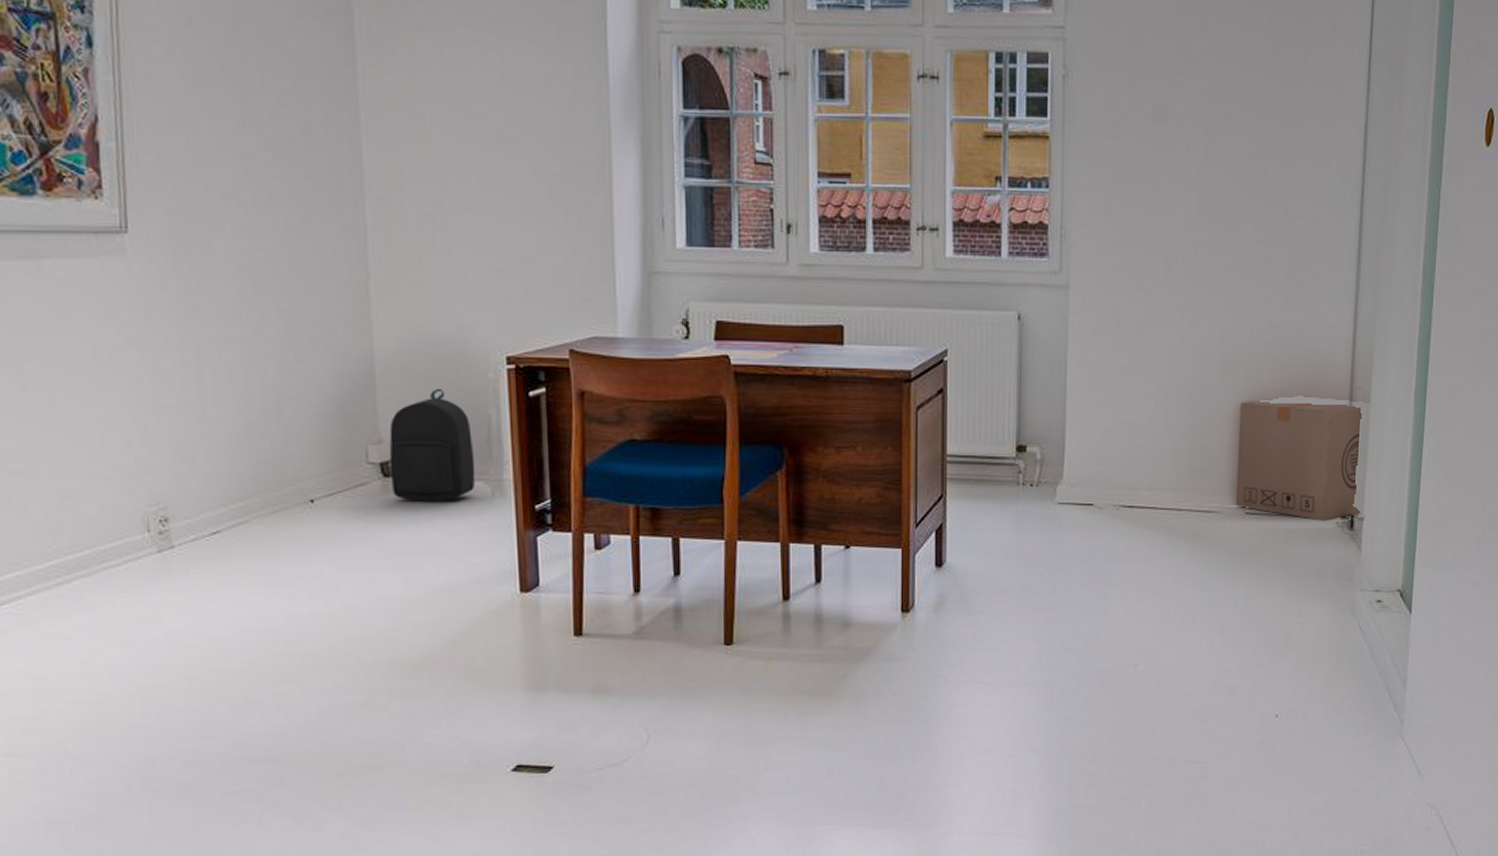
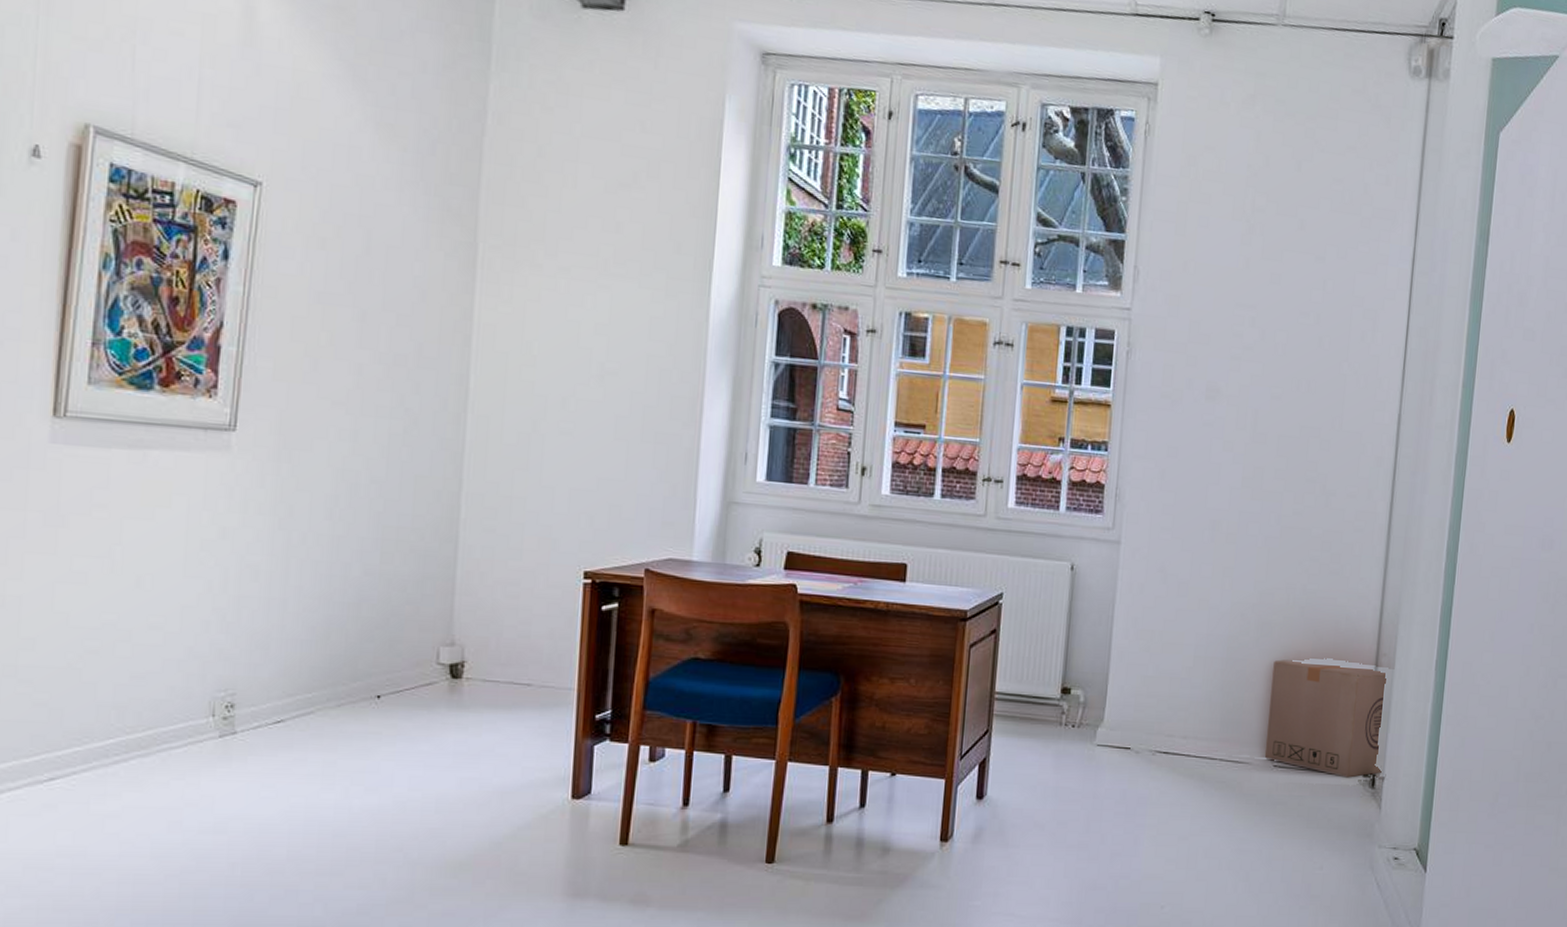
backpack: present [389,388,476,503] -> none [458,596,543,706]

